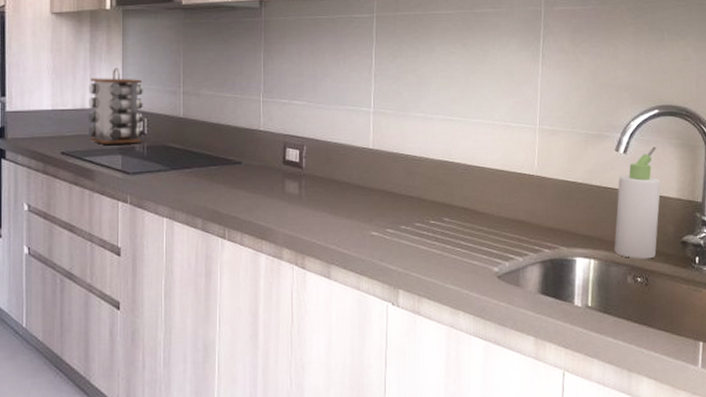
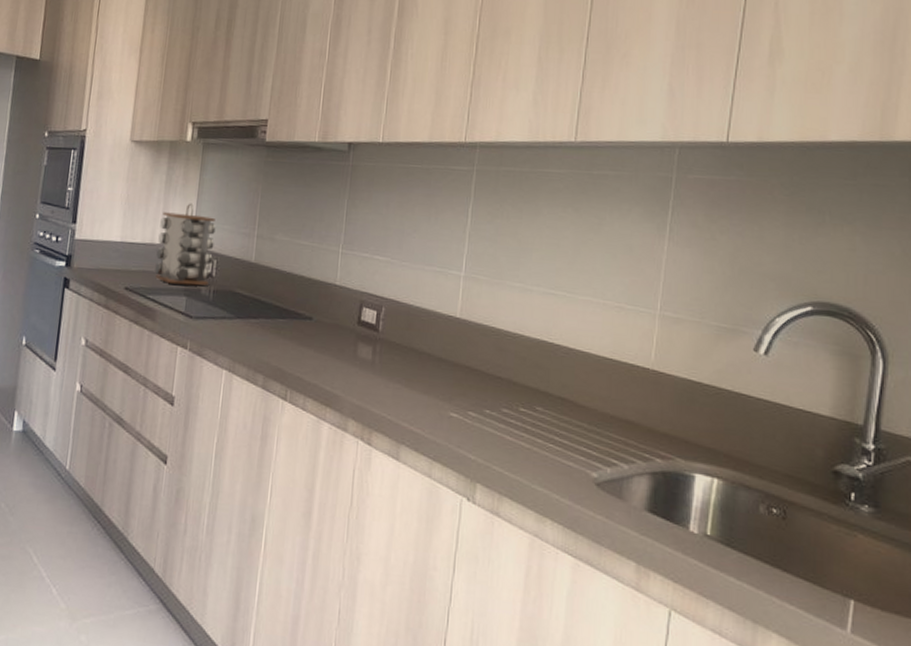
bottle: present [614,146,661,259] -> none [744,350,811,488]

